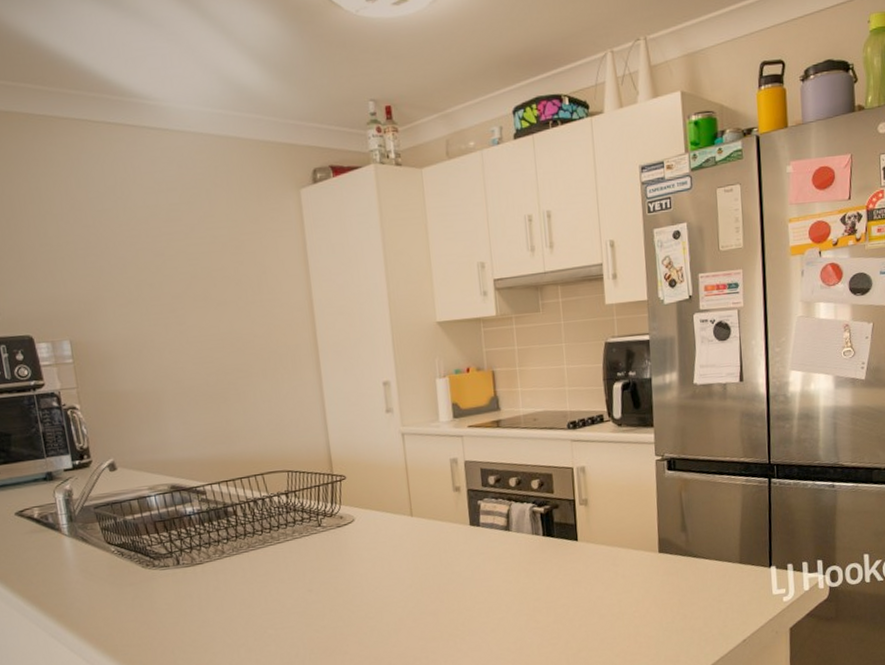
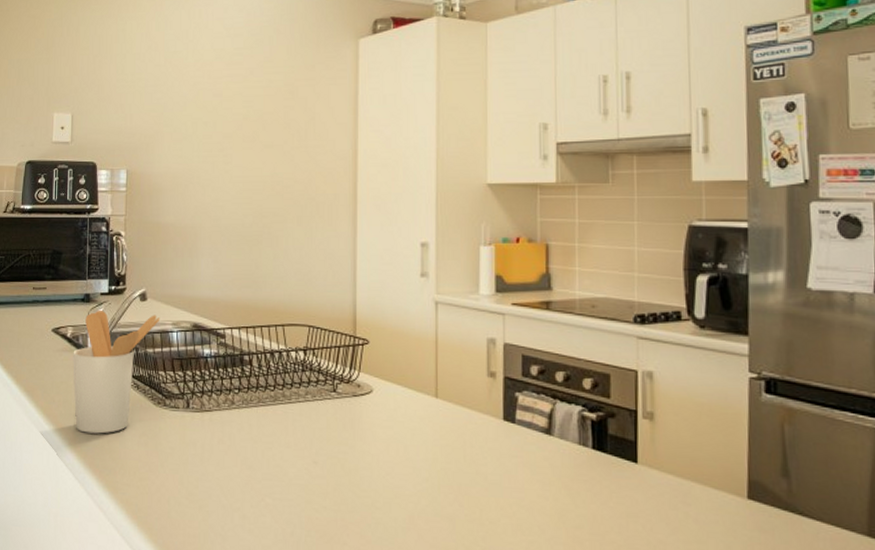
utensil holder: none [44,482,135,607] -> present [73,311,160,434]

